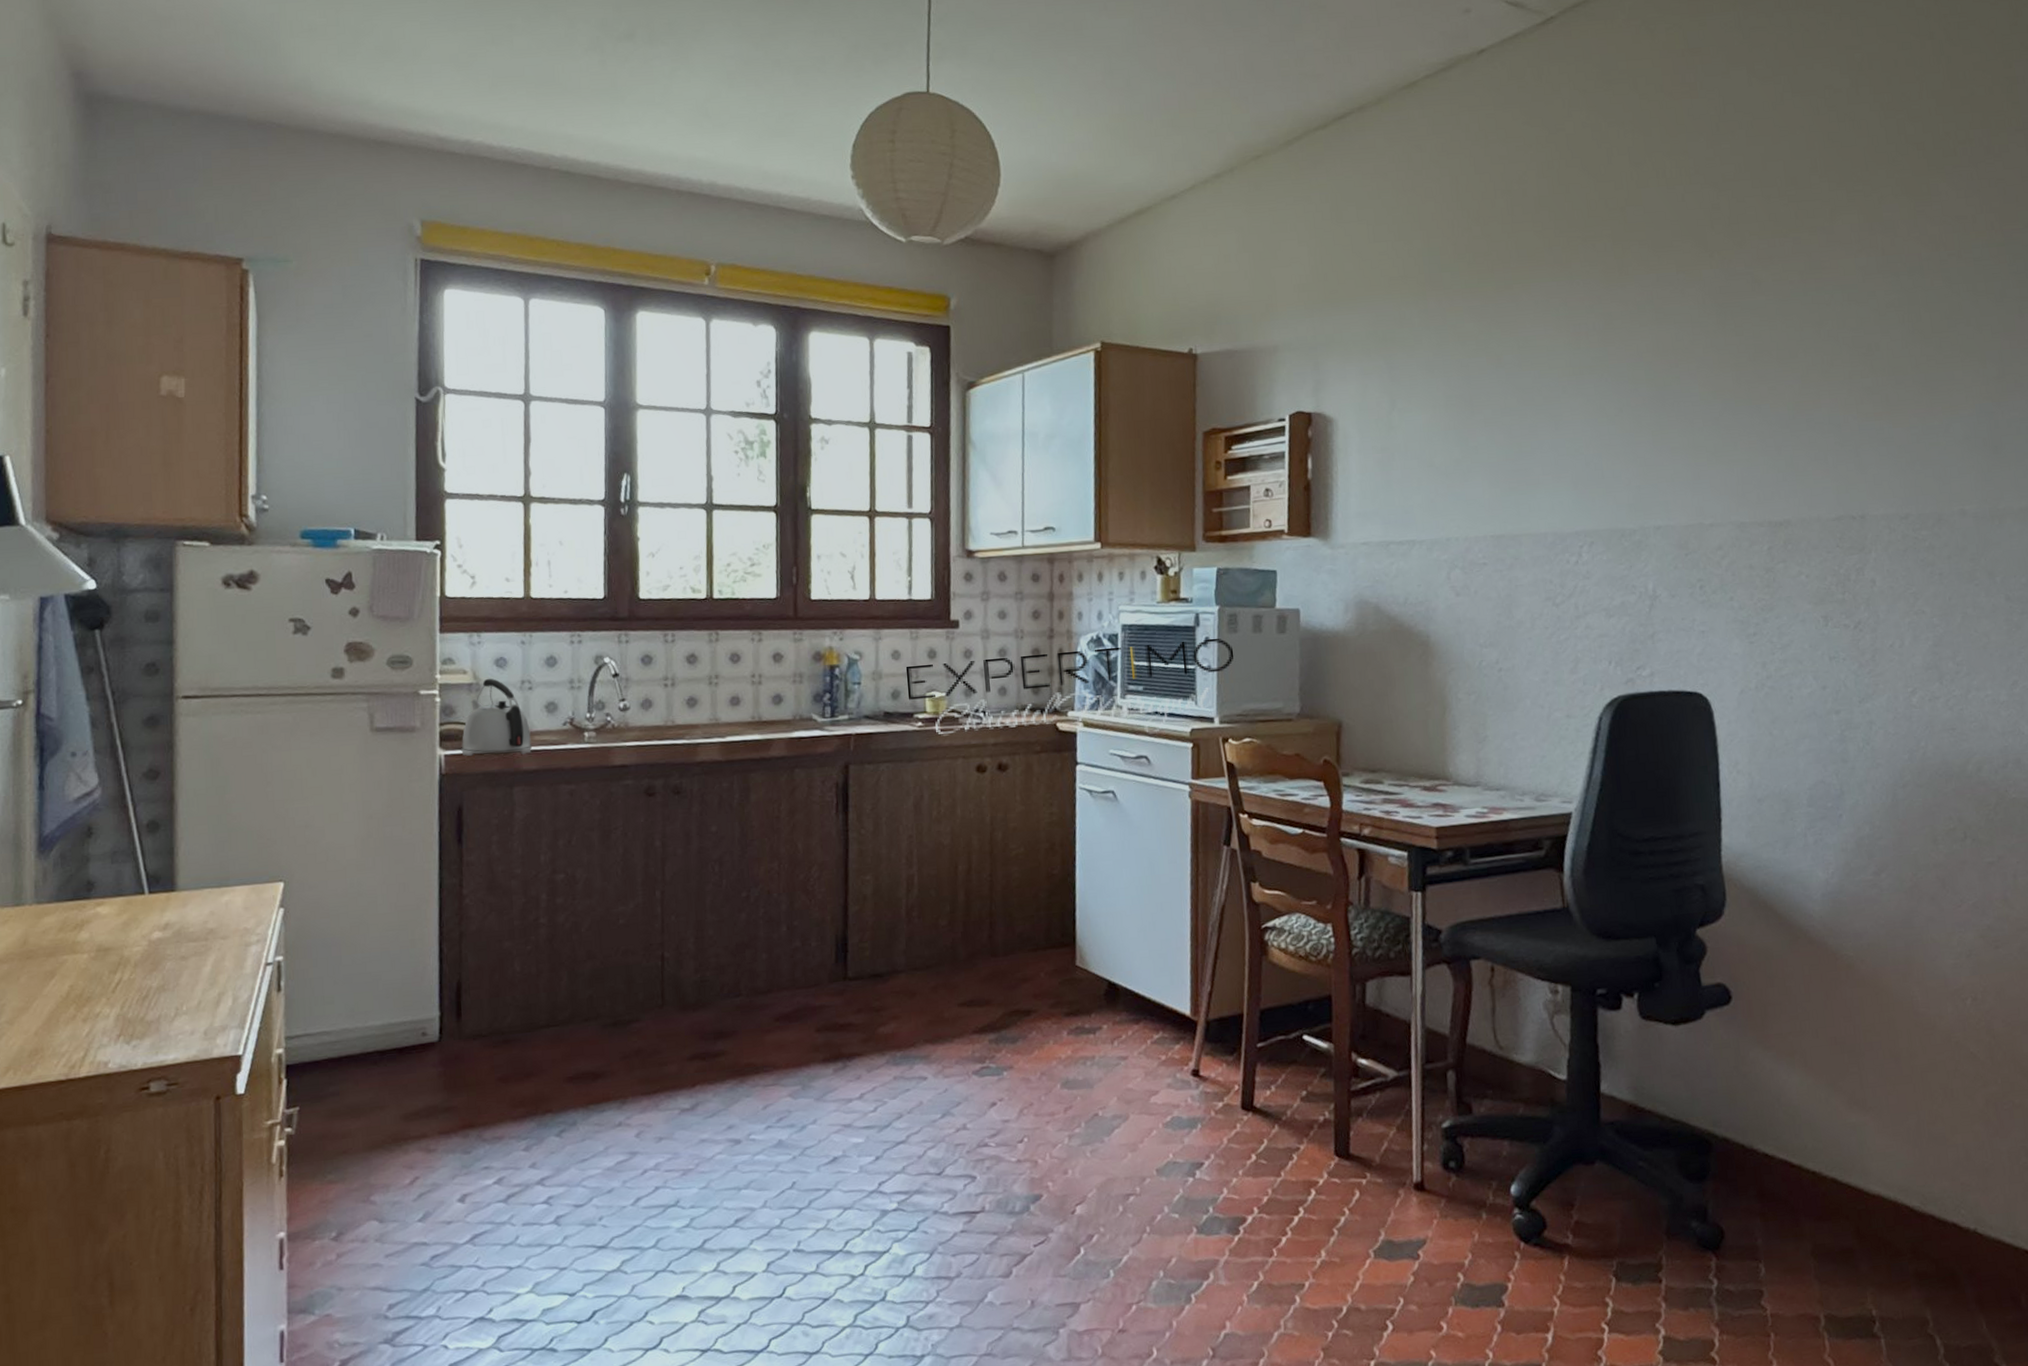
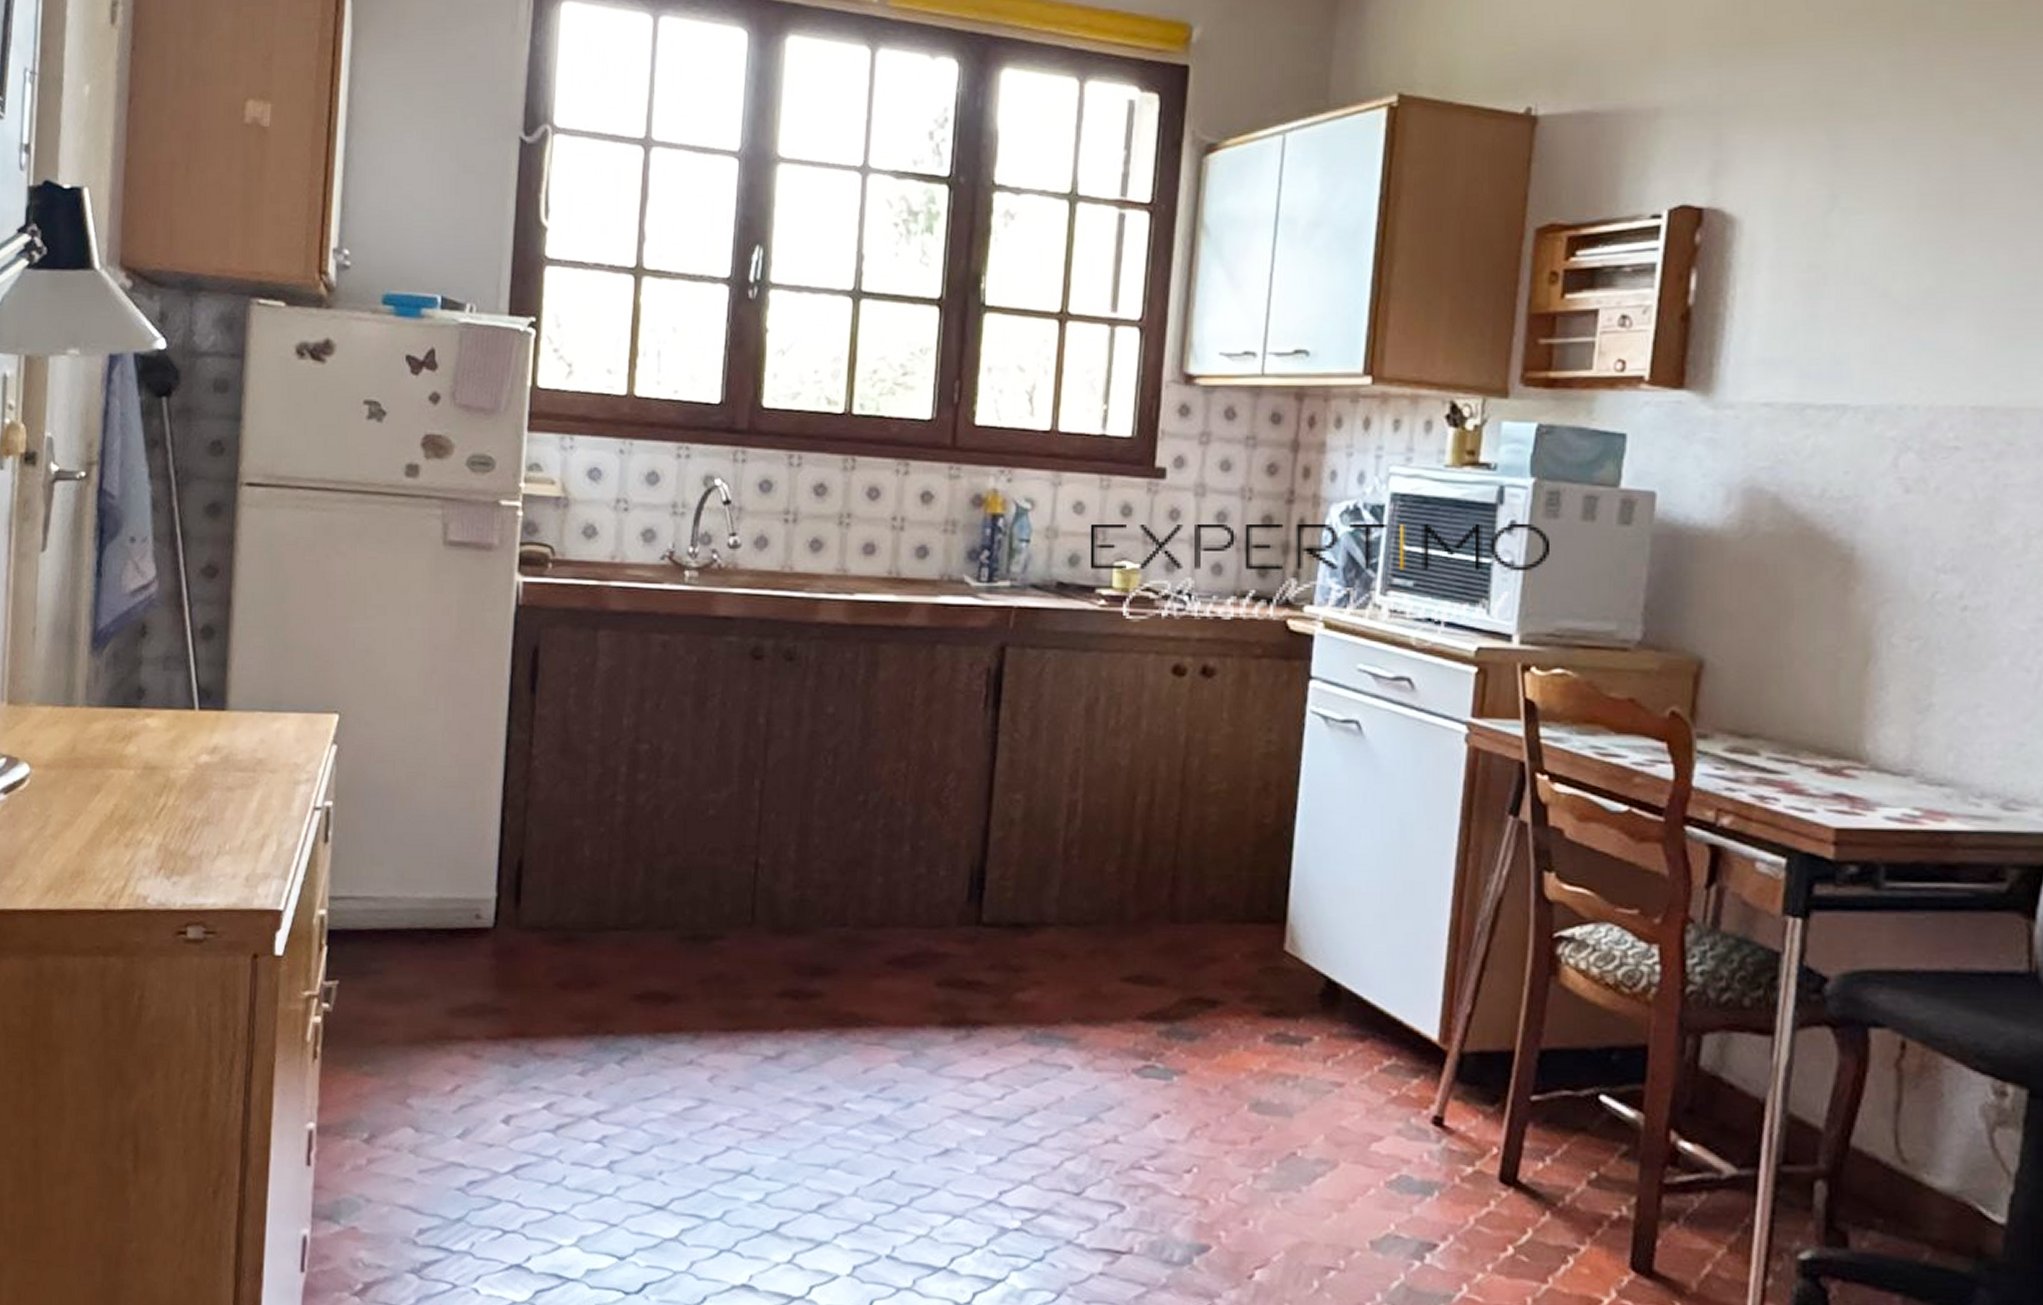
kettle: present [461,678,532,757] -> none [542,492,622,591]

